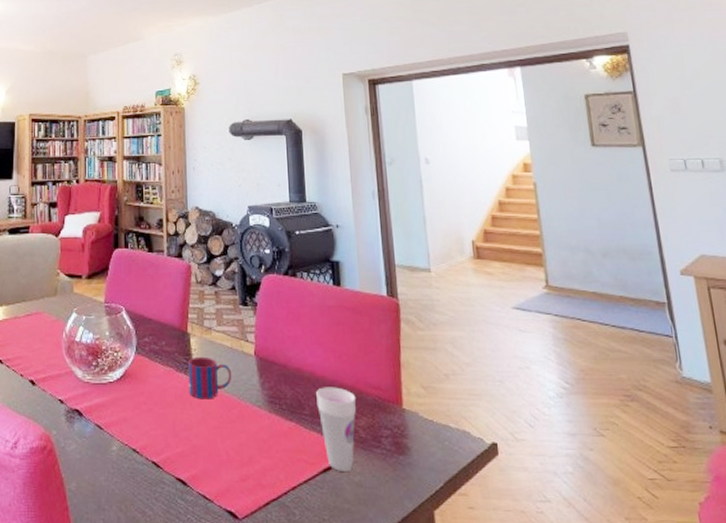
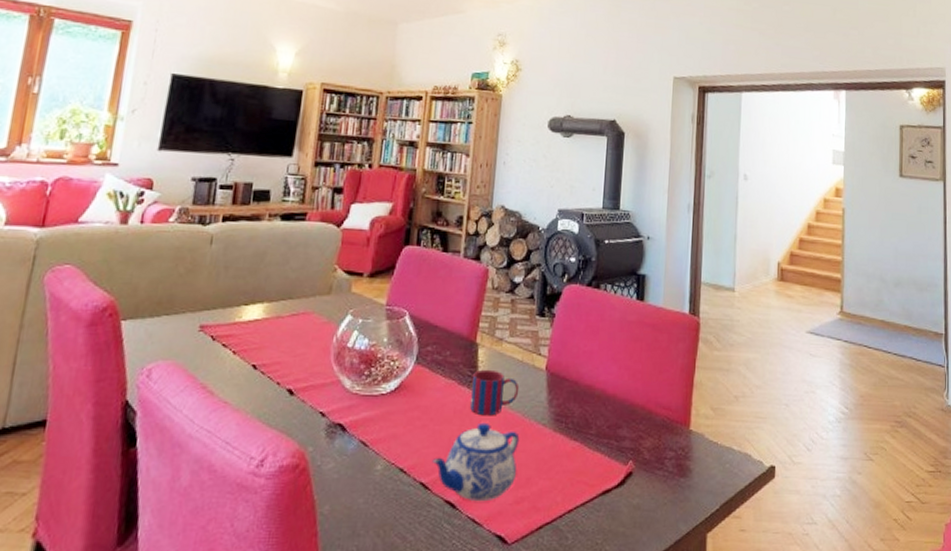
teapot: none [161,405,239,479] -> present [432,422,520,502]
cup: present [316,387,356,471] -> none [604,406,645,493]

